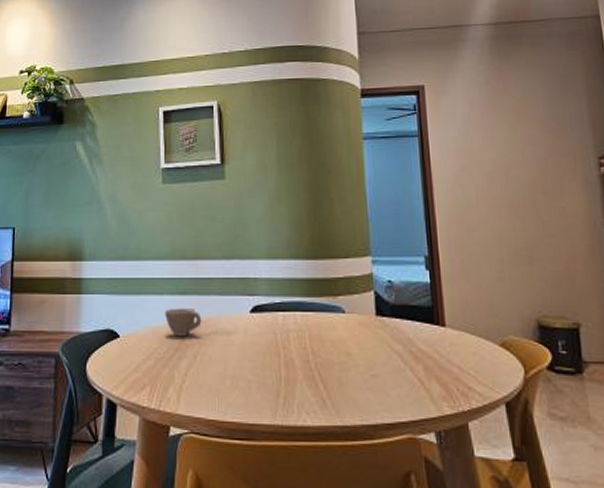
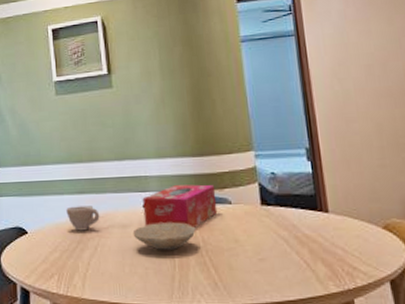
bowl: none [237,331,306,362] -> present [132,222,196,250]
tissue box: none [250,290,330,337] -> present [142,184,218,228]

